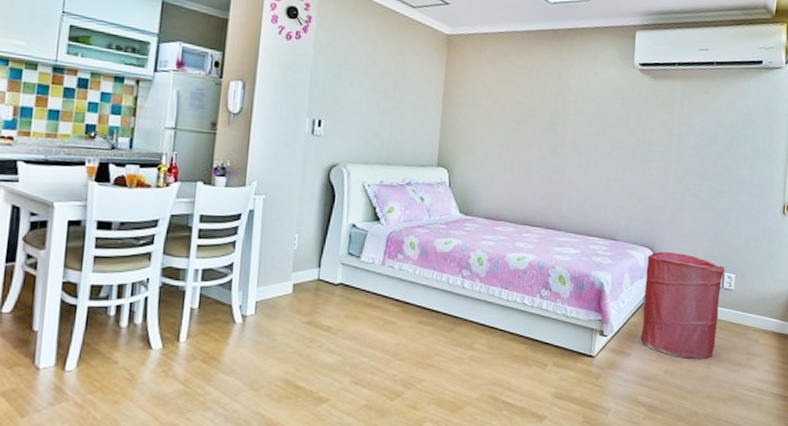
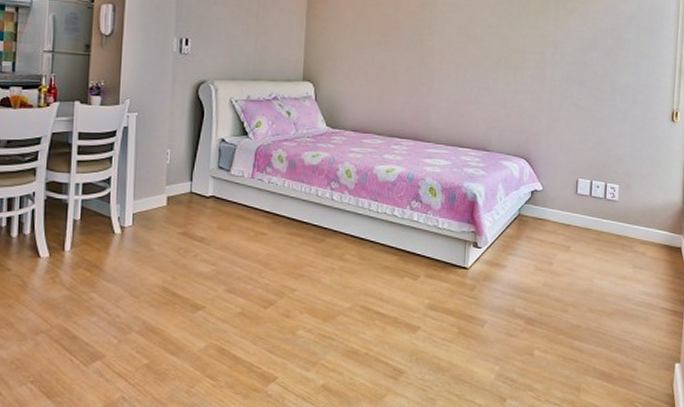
laundry hamper: present [640,251,725,359] -> none [517,162,607,272]

